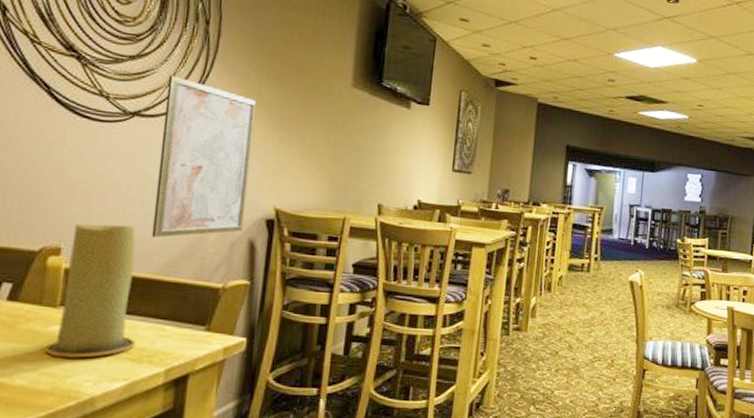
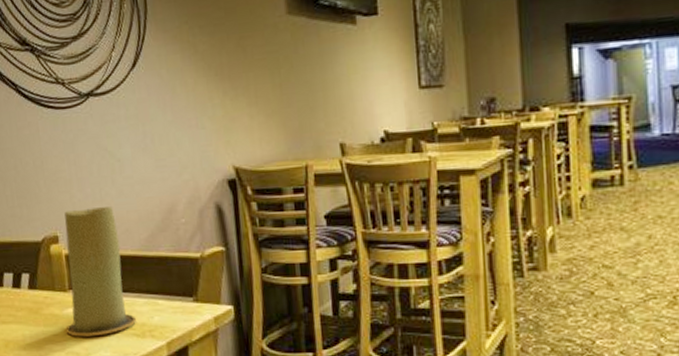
wall art: present [151,74,256,238] -> none [109,46,207,215]

